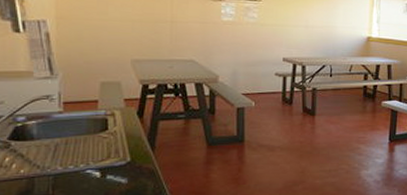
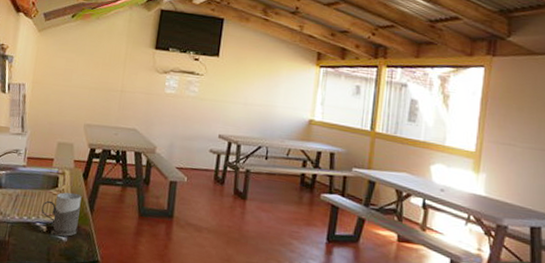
mug: none [90,133,139,179] -> present [41,192,82,237]

